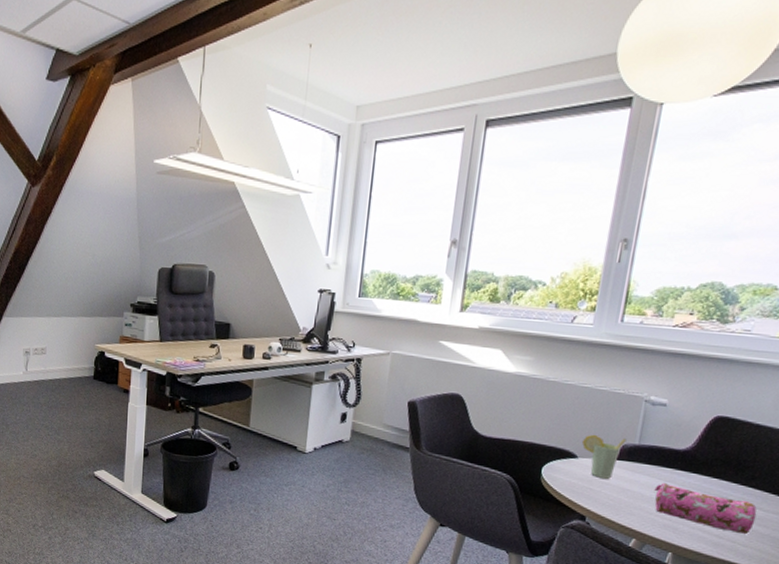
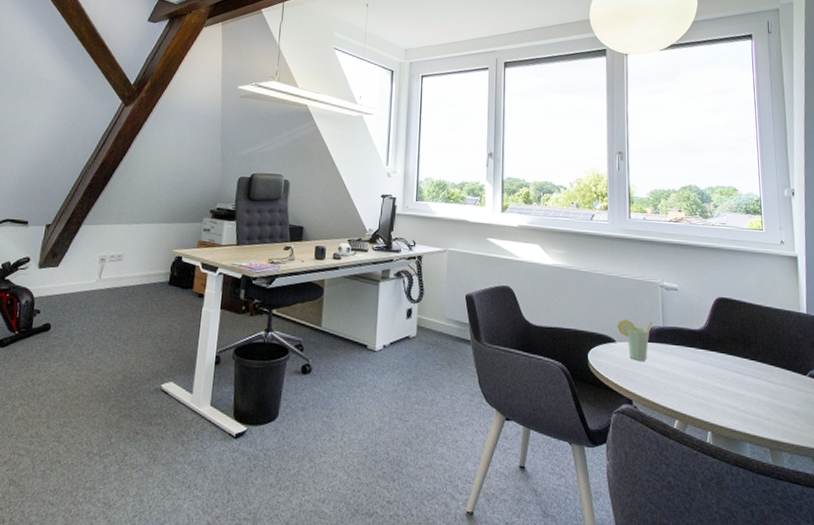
pencil case: present [654,483,757,535] -> none [684,362,770,408]

